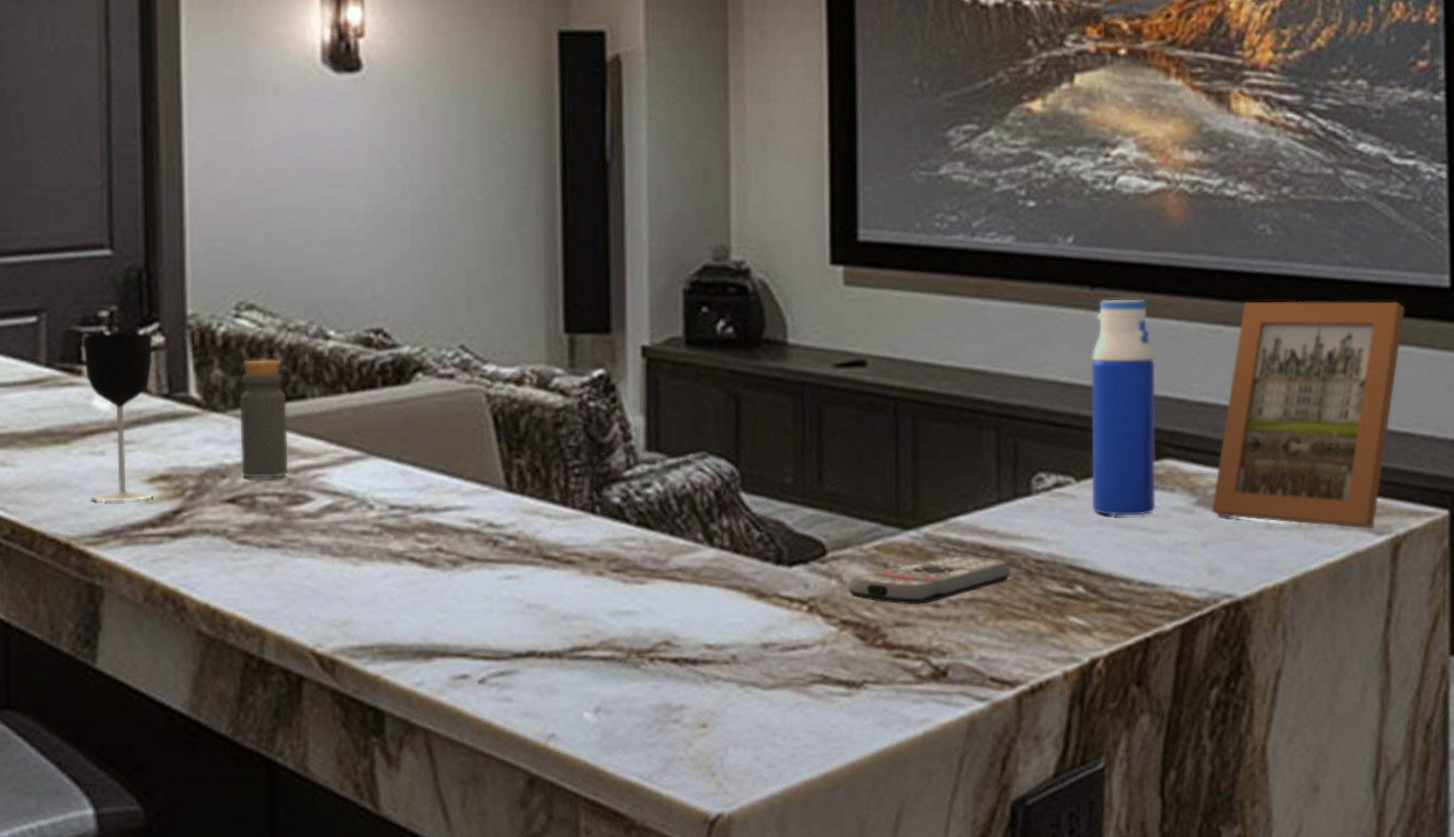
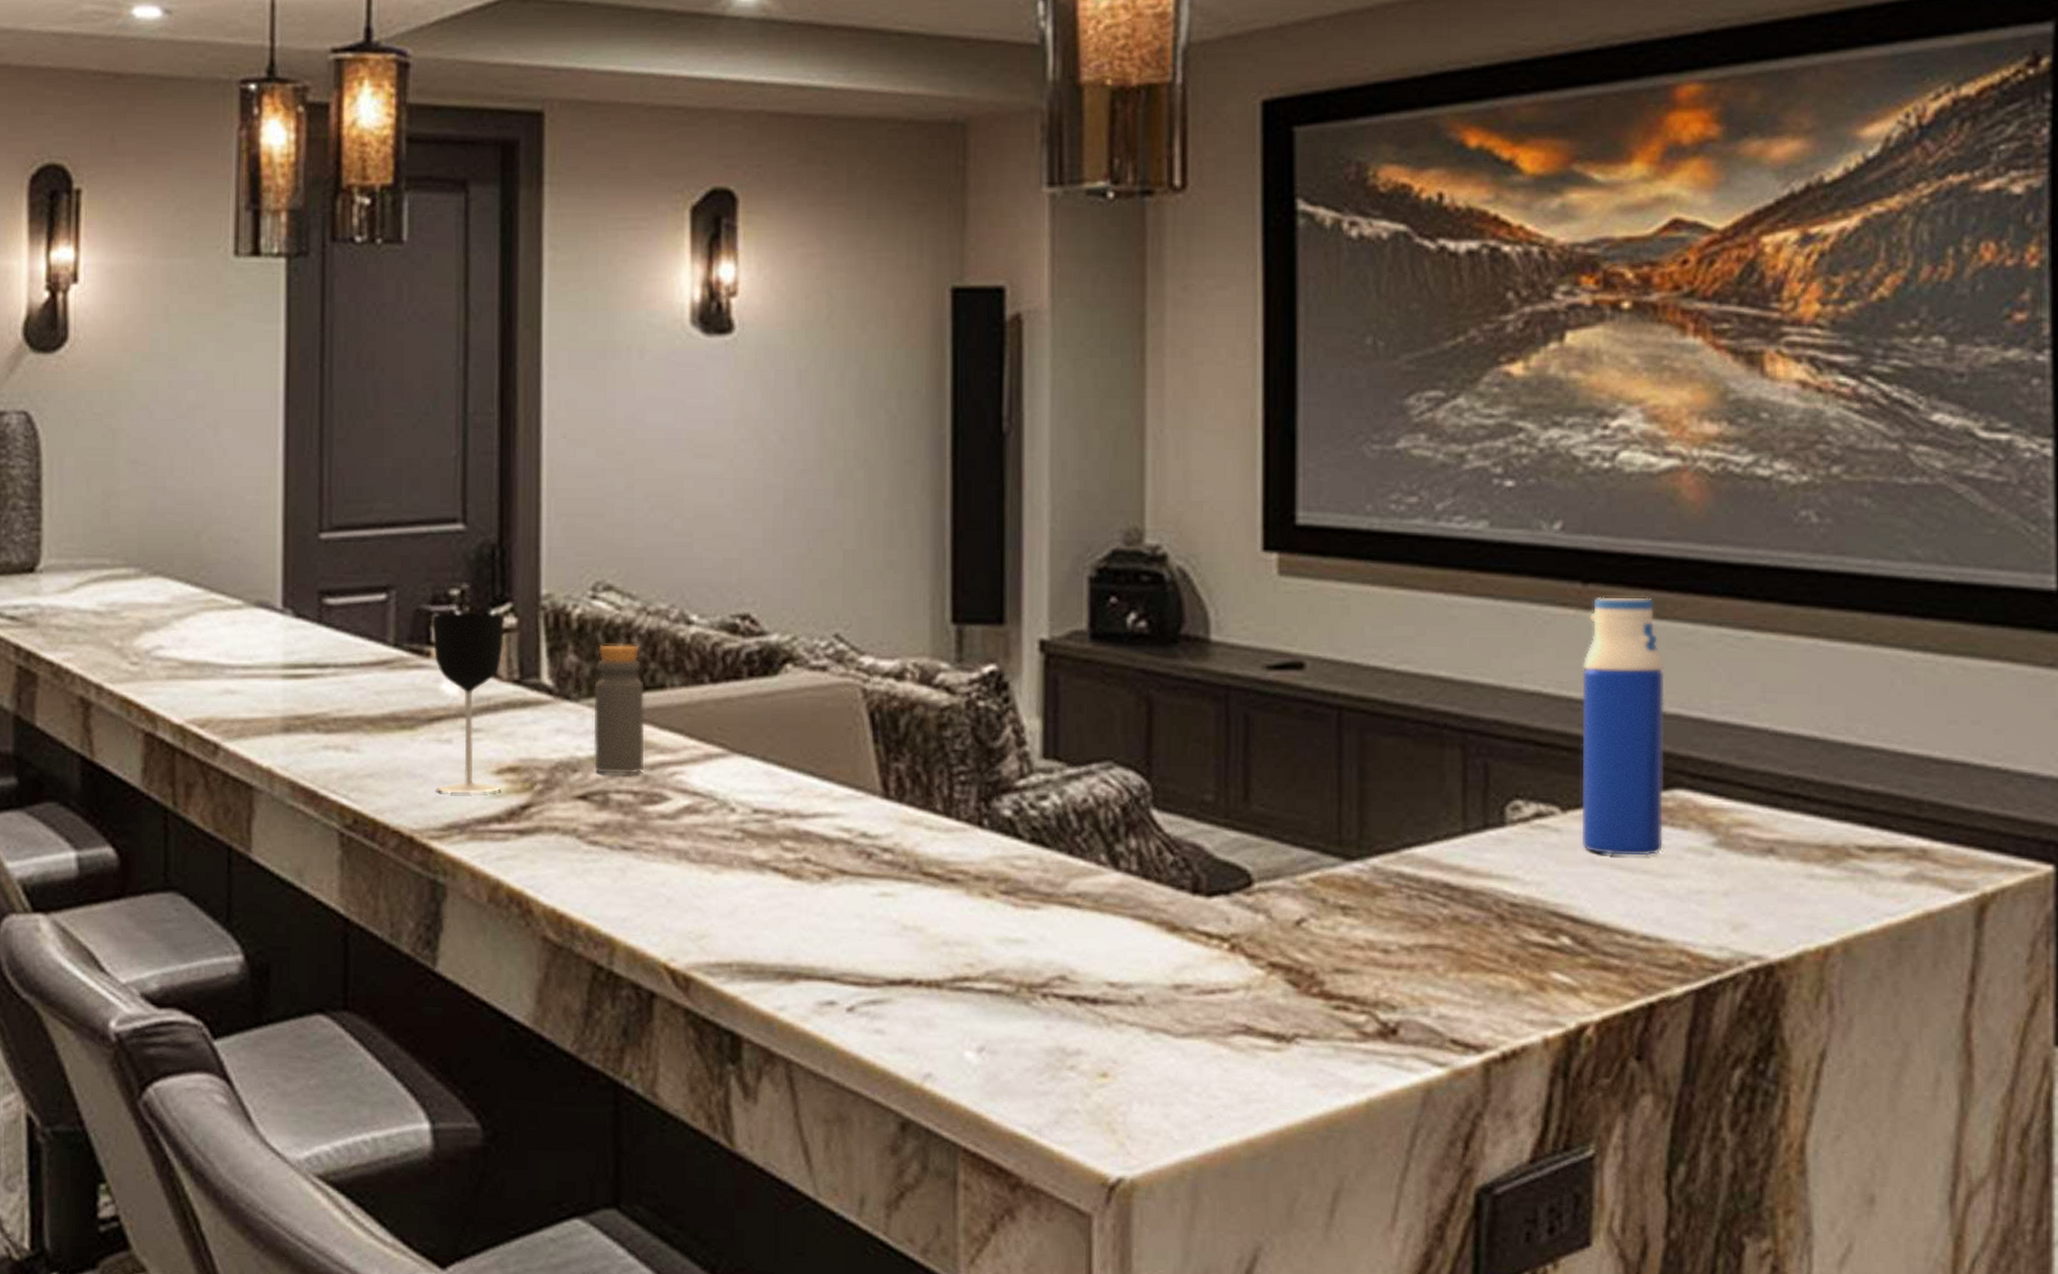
remote control: present [848,555,1011,605] -> none [1278,893,1479,949]
picture frame: present [1211,301,1405,528] -> none [1735,603,1996,884]

